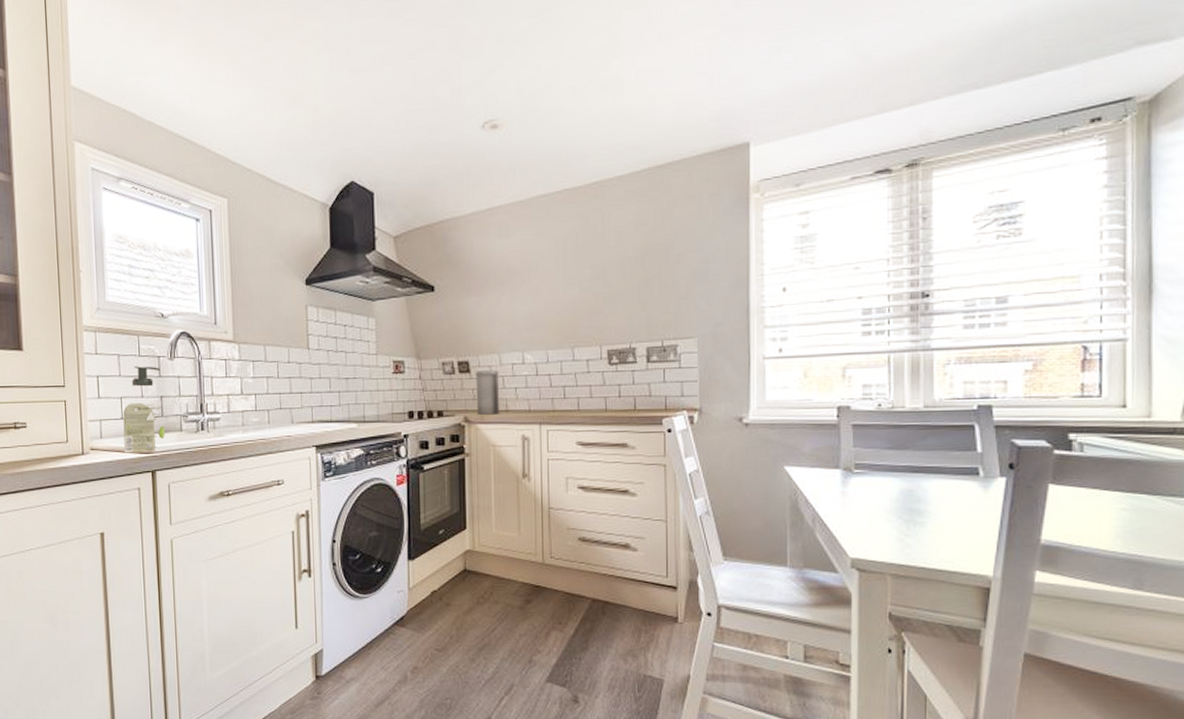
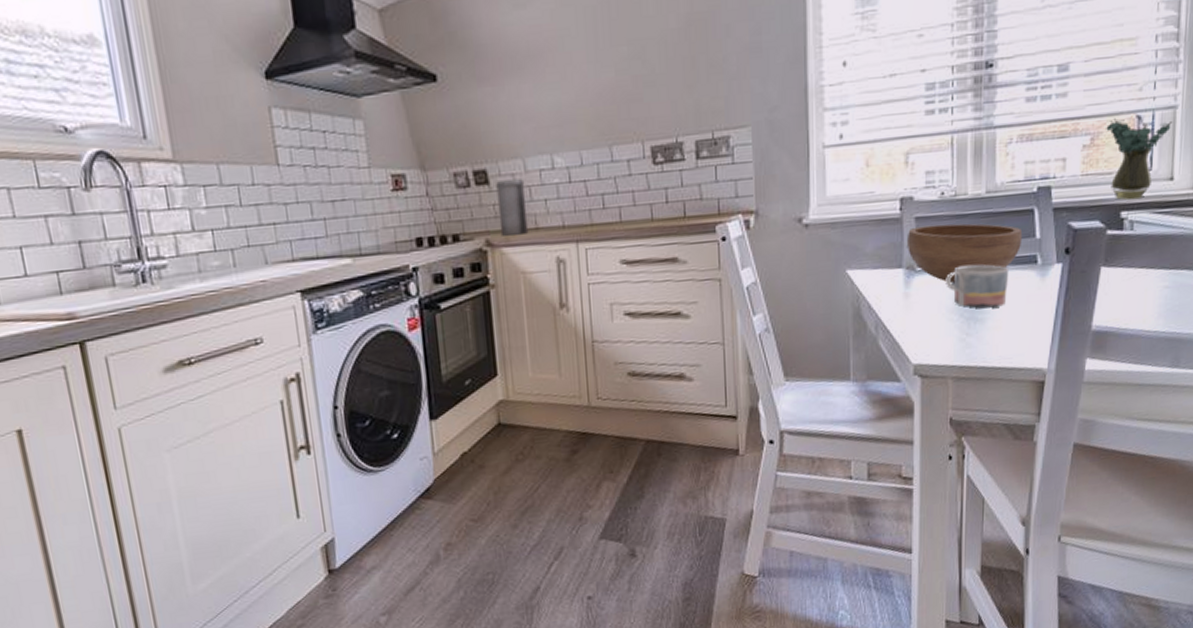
soap dispenser: present [123,366,165,453] -> none [26,201,92,322]
bowl: none [845,432,963,486] -> present [908,223,1023,282]
mug: none [883,471,948,513] -> present [946,264,1008,309]
vase: none [1049,348,1123,424] -> present [1106,119,1173,200]

